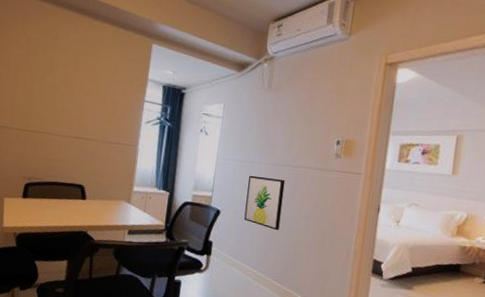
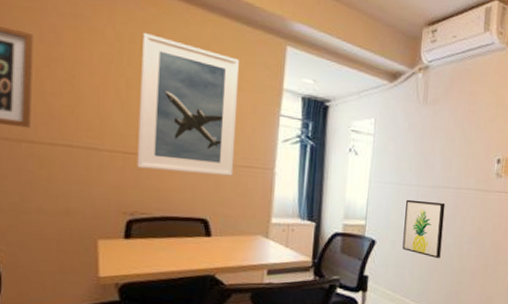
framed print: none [35,38,115,151] -> present [137,33,239,176]

